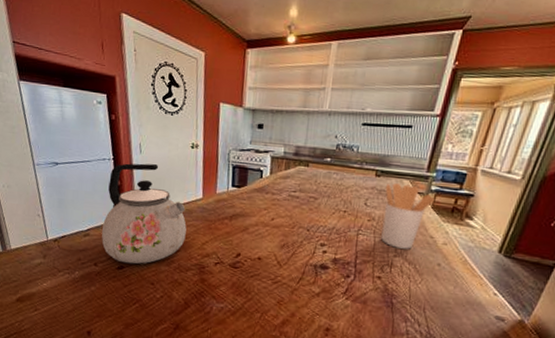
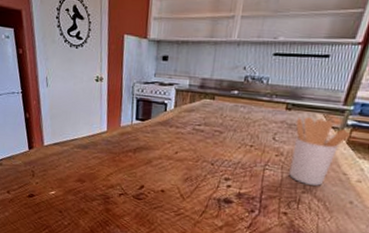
kettle: present [101,163,187,264] -> none [13,96,92,193]

